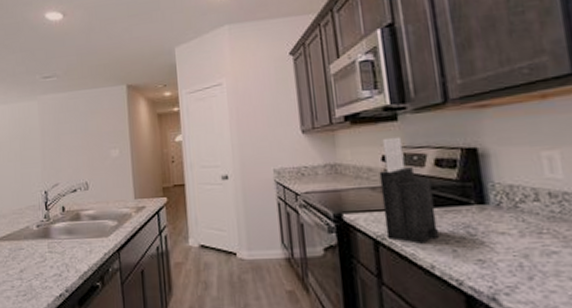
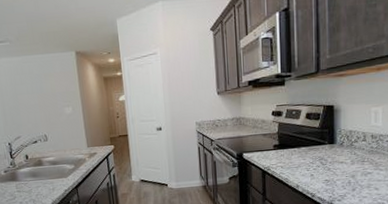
knife block: present [379,137,438,244] -> none [269,97,303,172]

